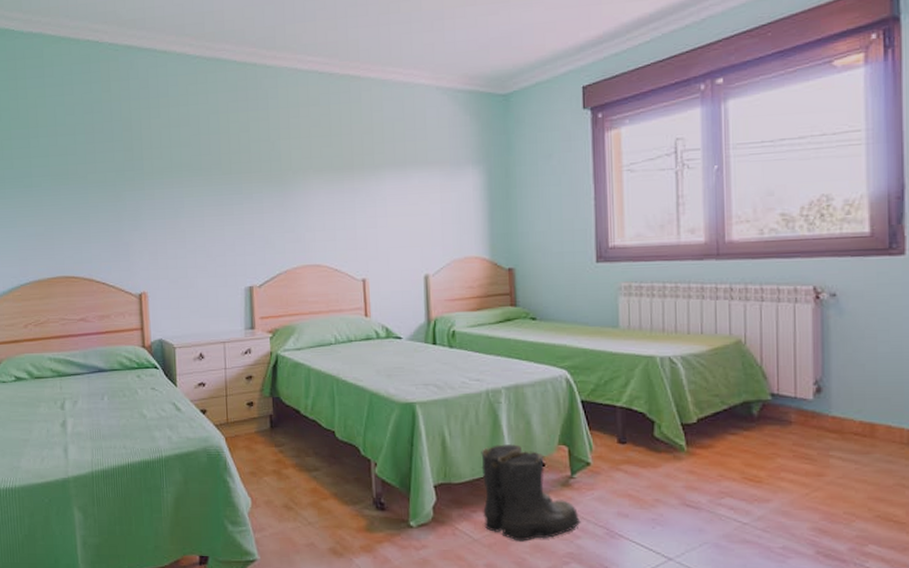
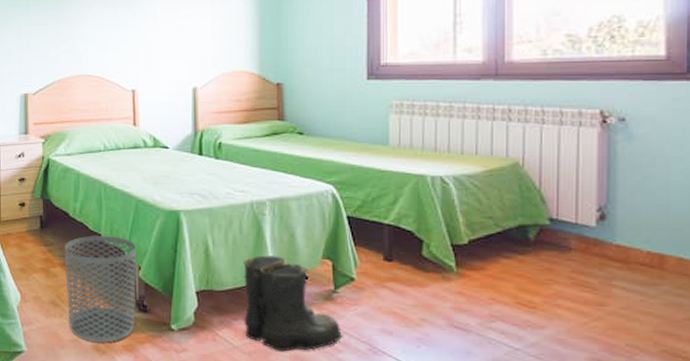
waste bin: none [296,433,373,544] -> present [64,235,137,343]

